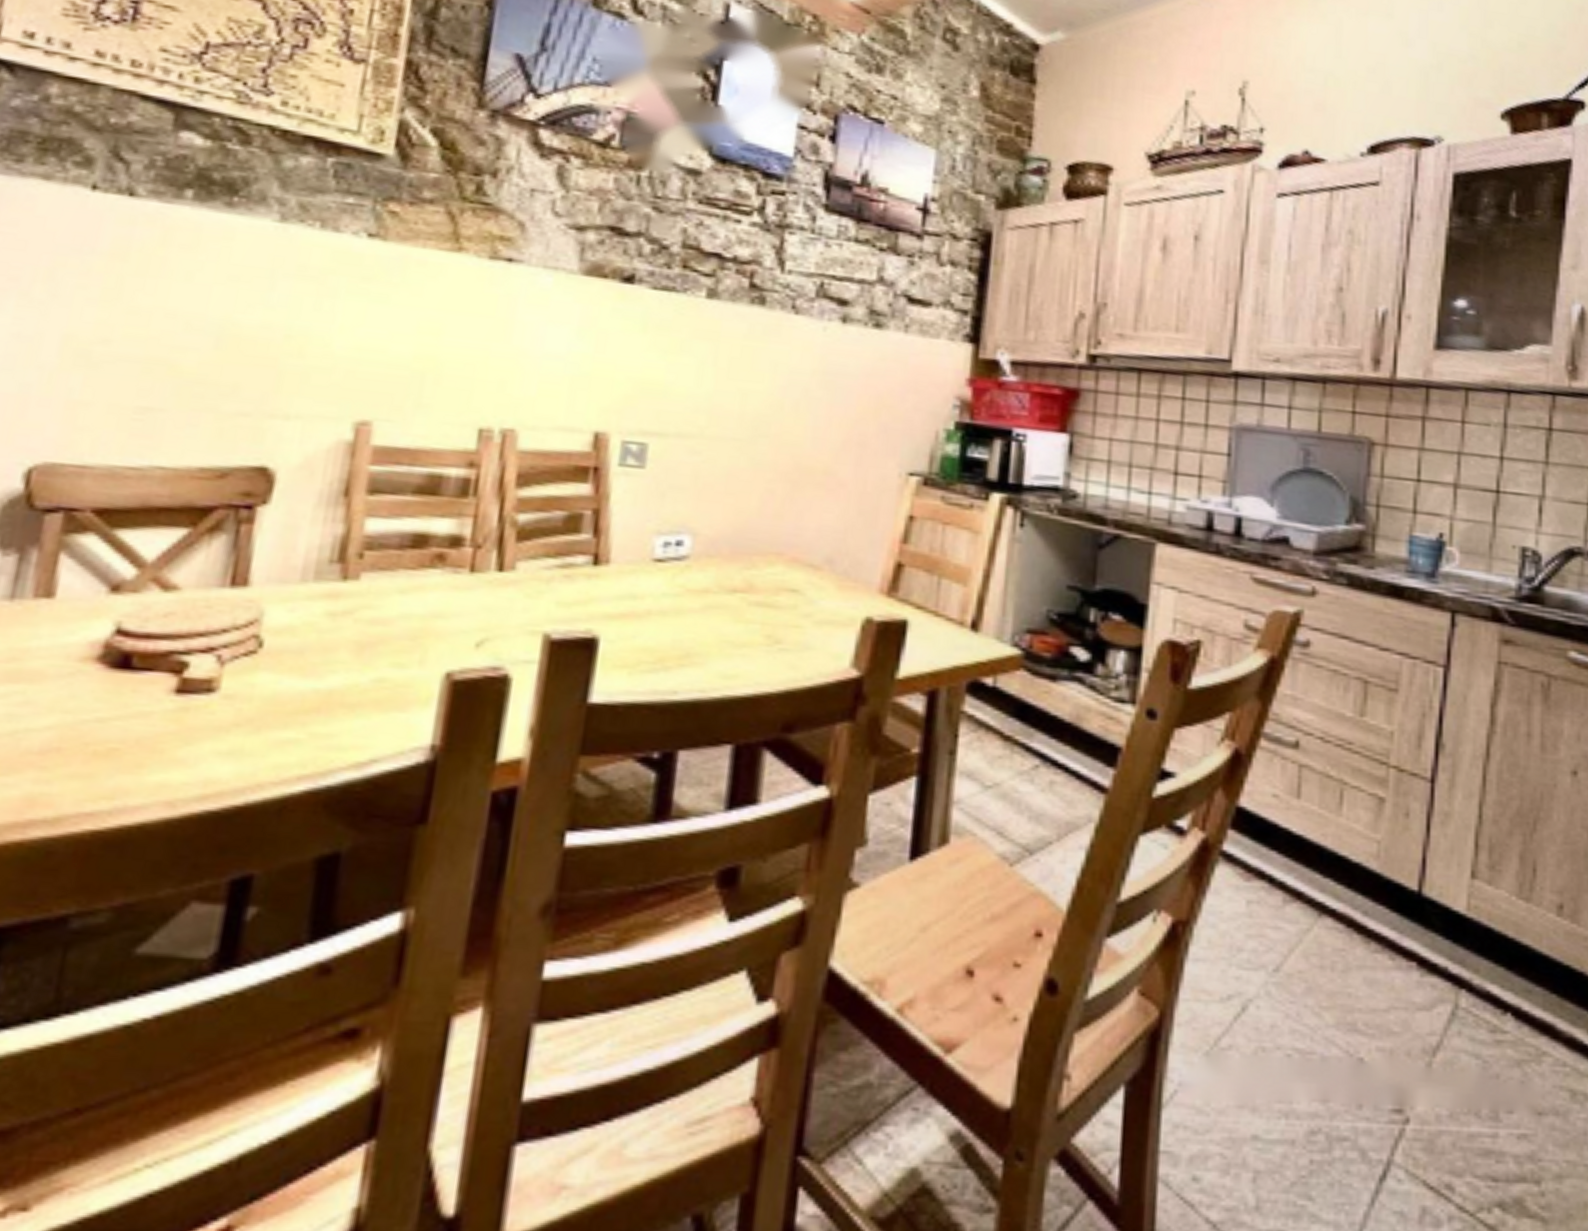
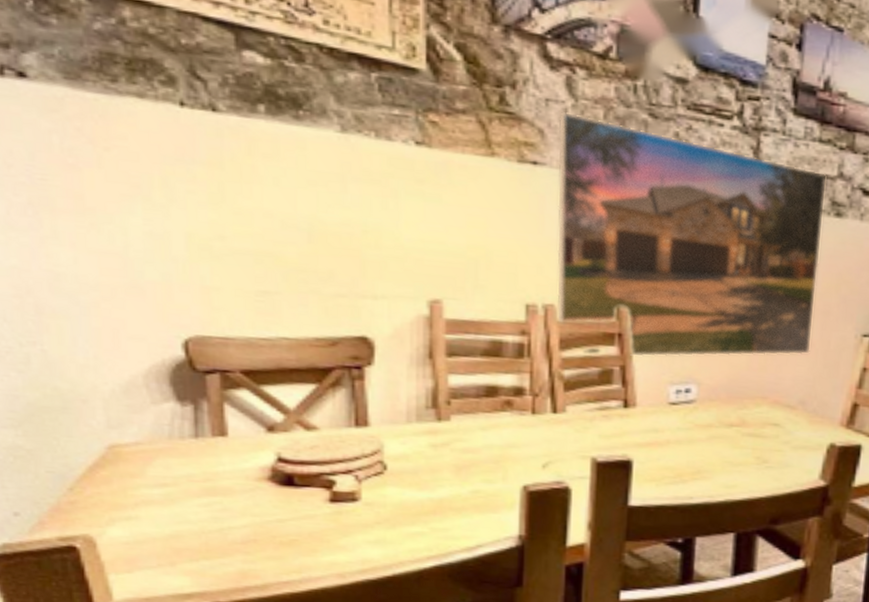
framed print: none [518,202,864,498] -> present [557,111,827,357]

